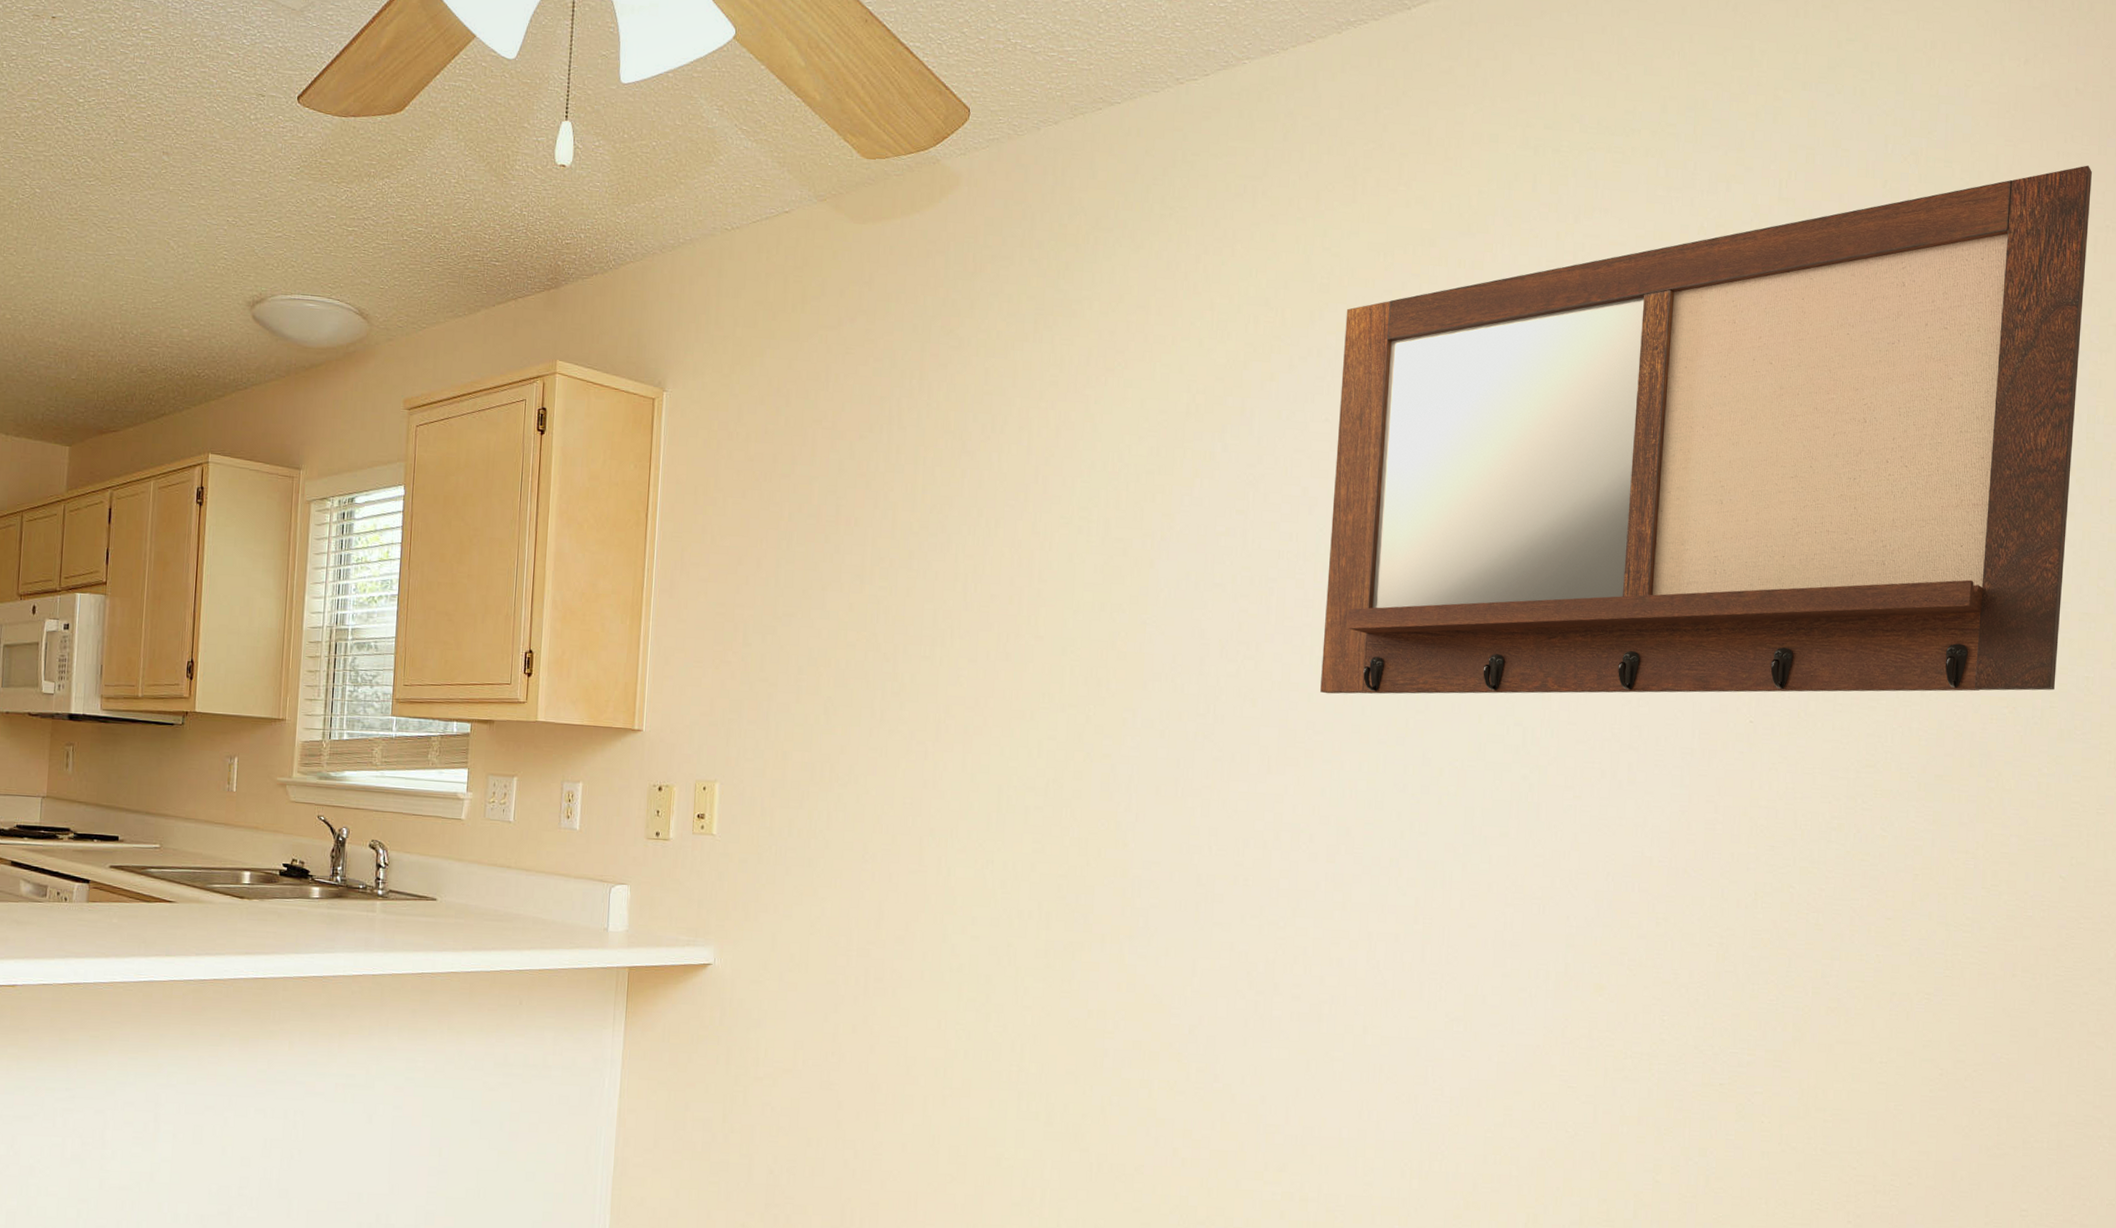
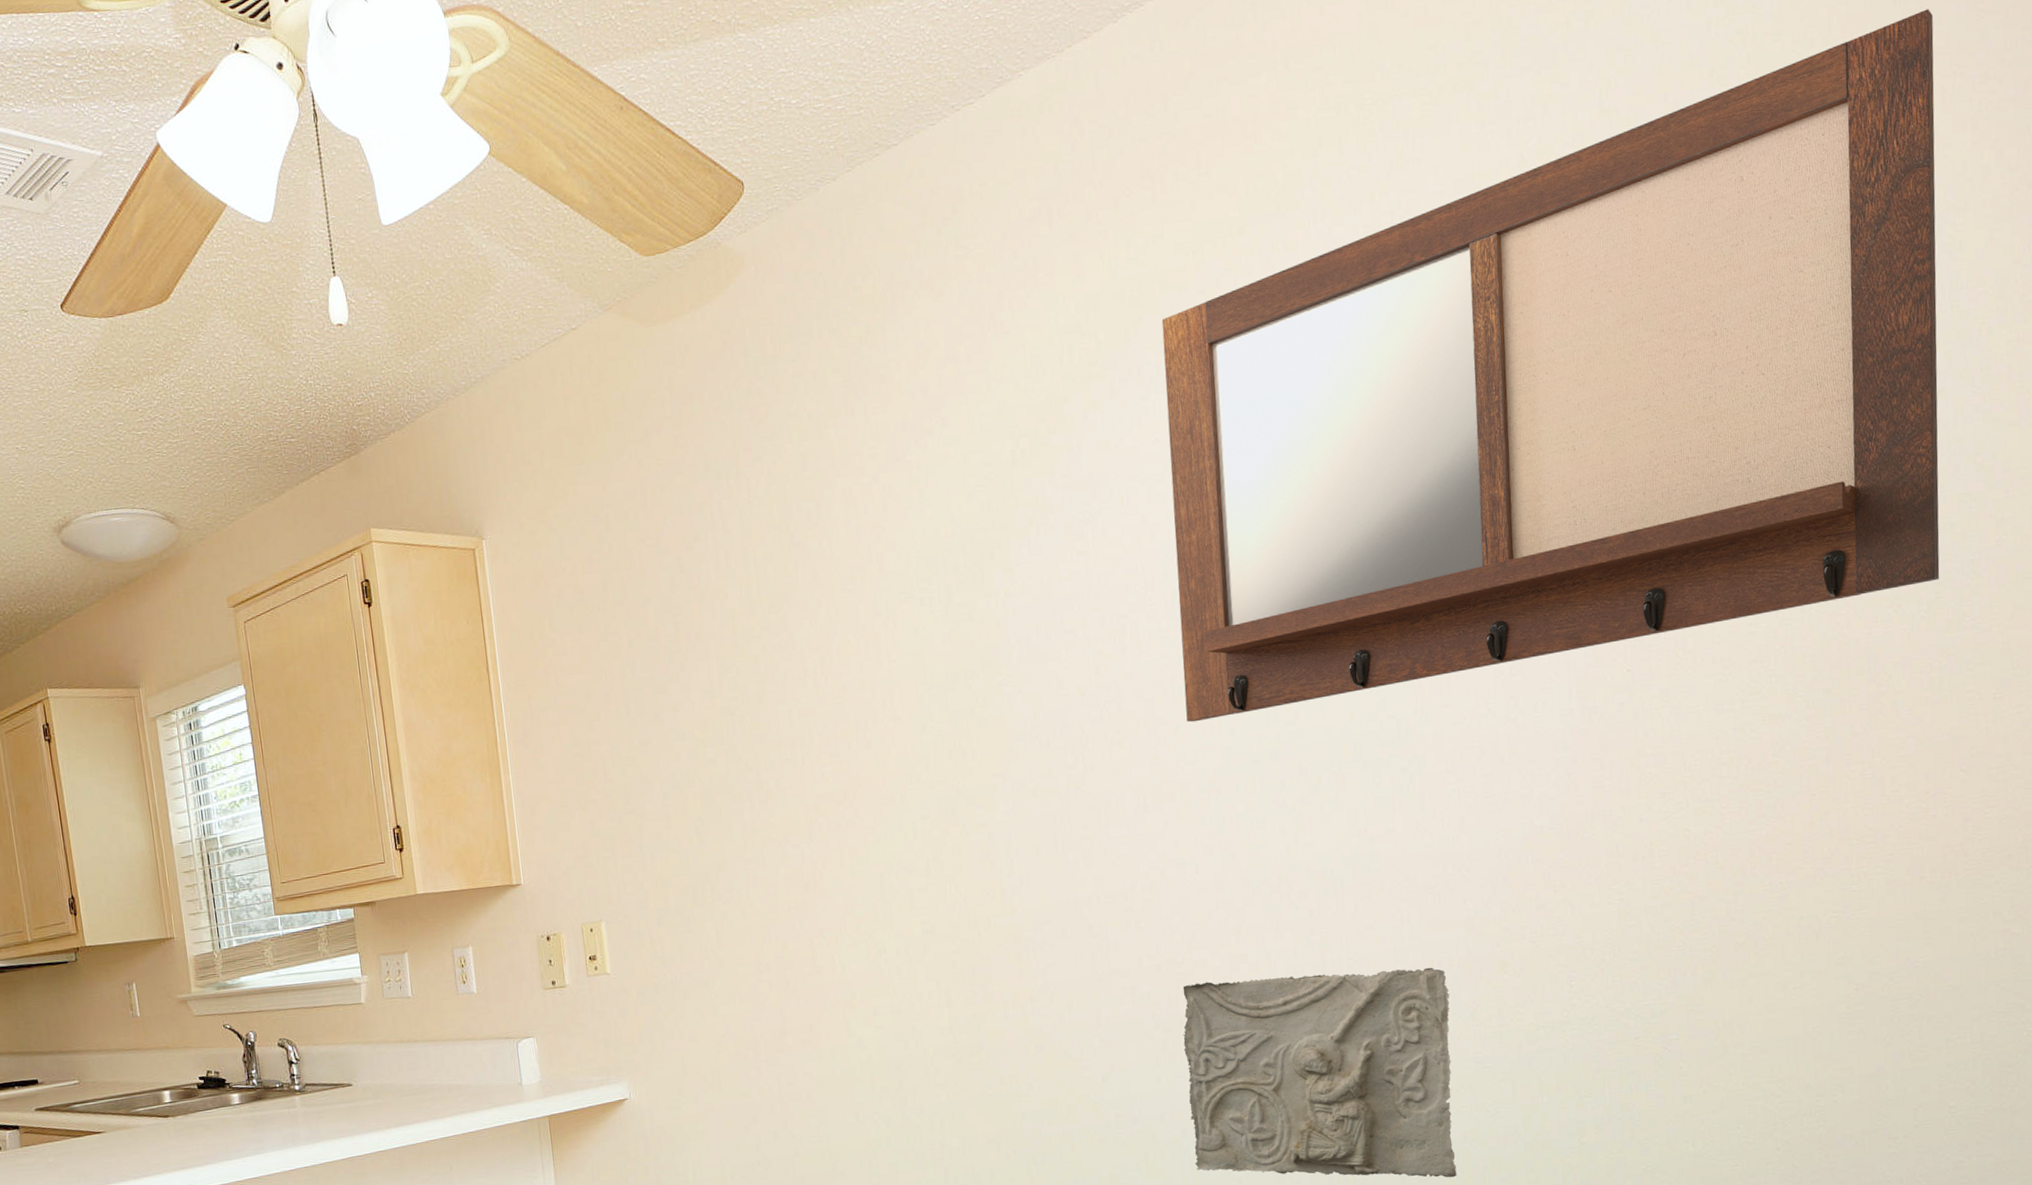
relief sculpture: none [1270,950,1544,1193] -> present [1183,967,1458,1178]

